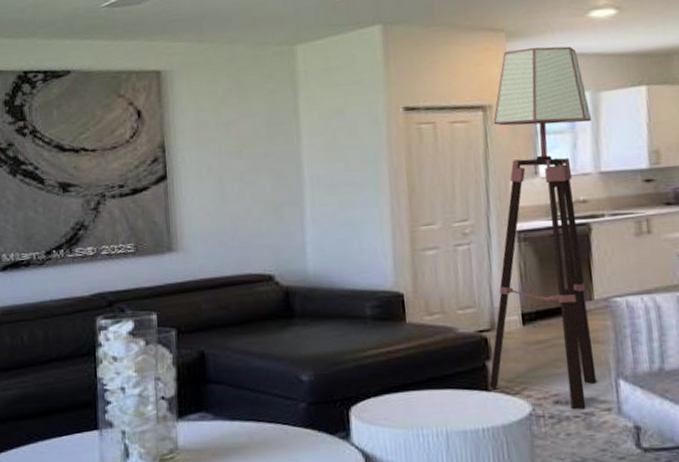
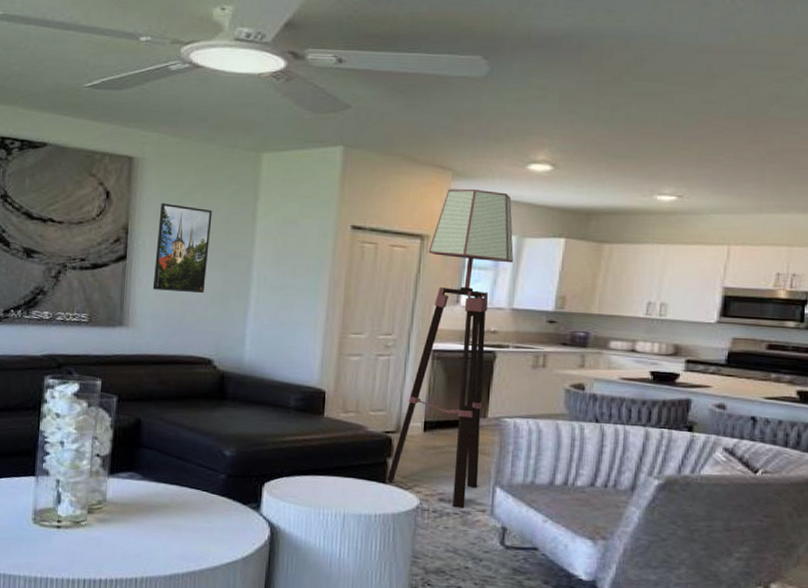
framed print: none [196,113,255,208] -> present [152,202,212,294]

